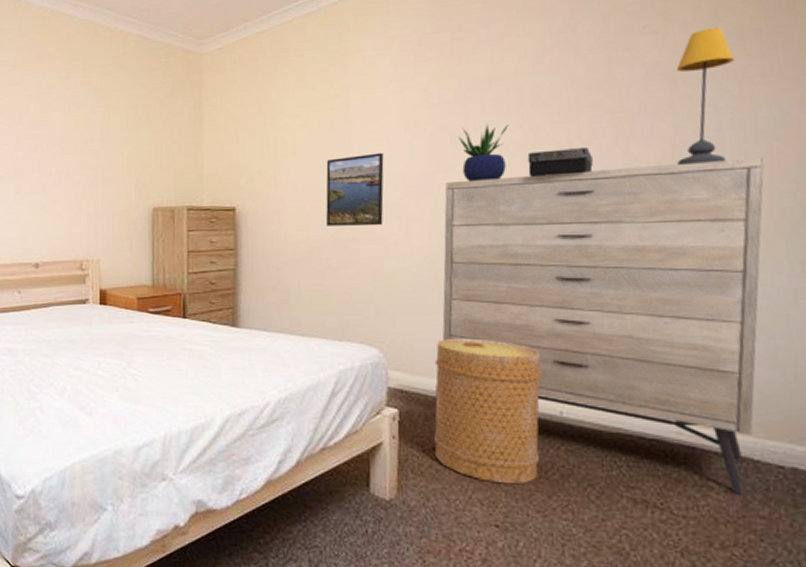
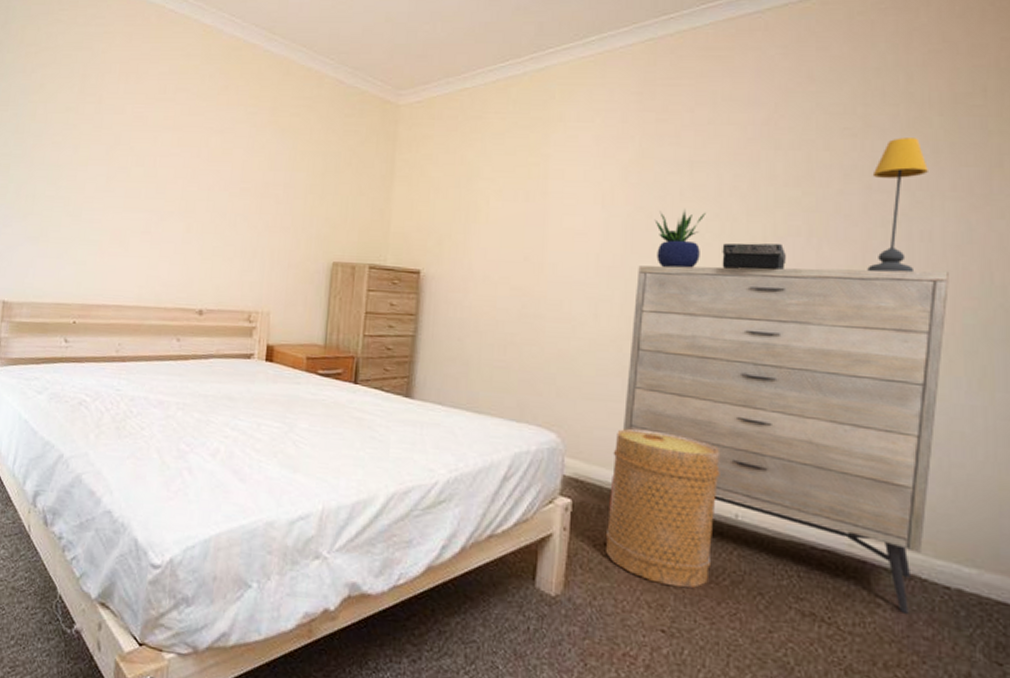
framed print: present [326,152,384,226] -> none [514,228,578,304]

